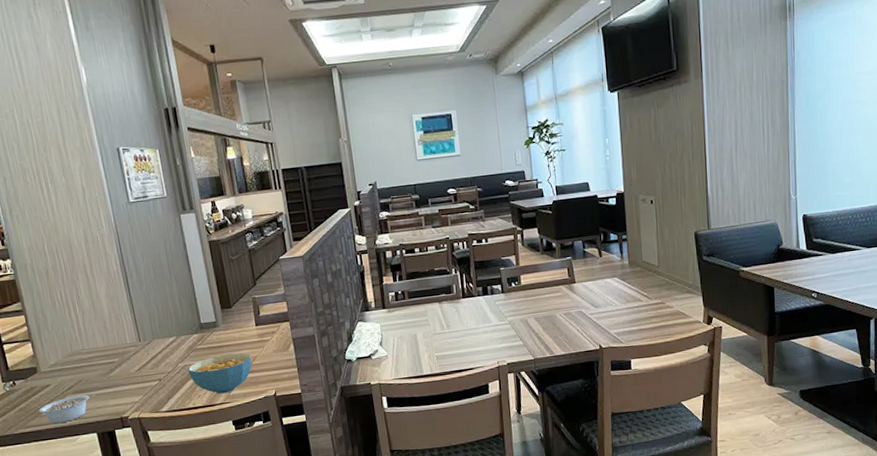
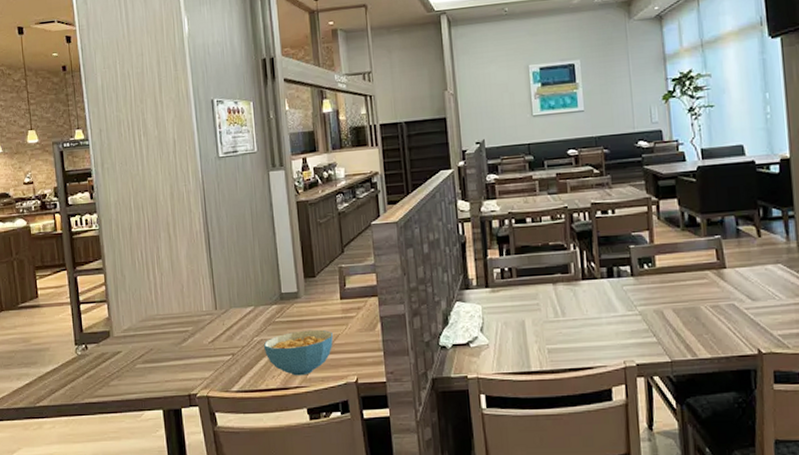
legume: present [38,393,97,424] -> none [107,365,167,396]

